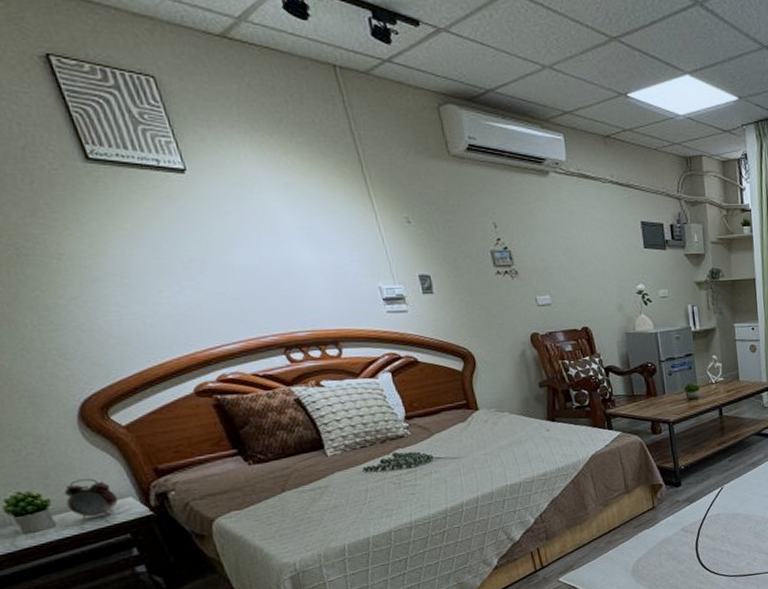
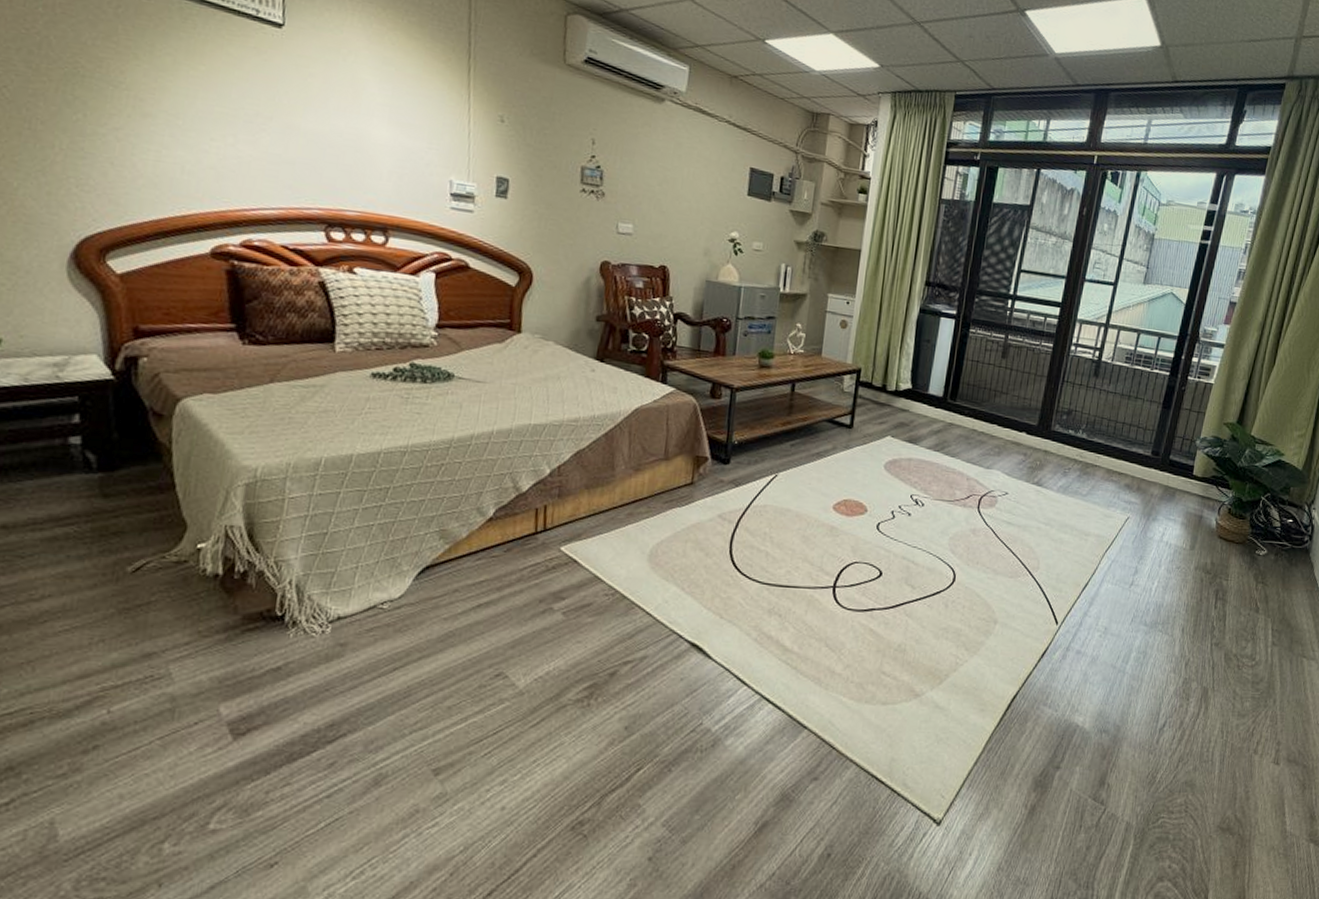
alarm clock: present [63,478,118,520] -> none [18,323,80,371]

